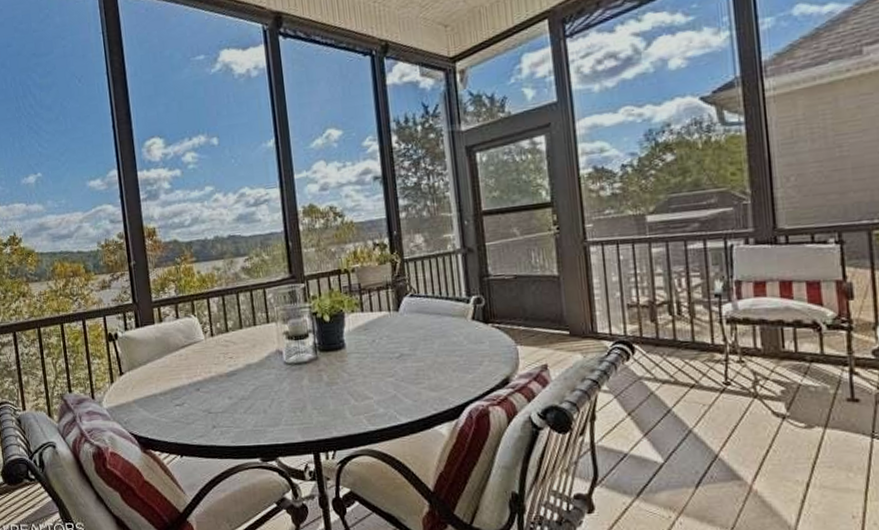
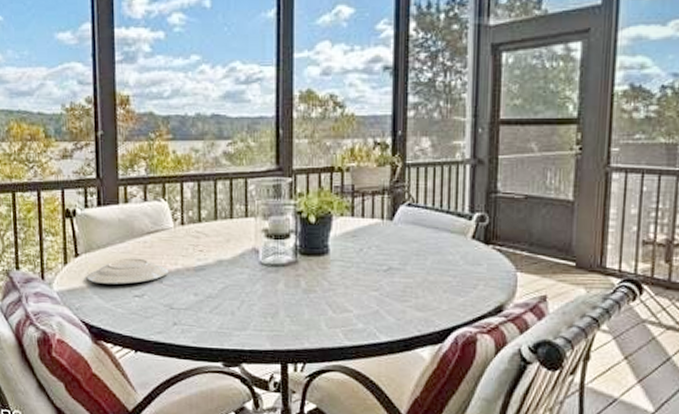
plate: none [131,370,204,398] -> present [86,258,168,285]

